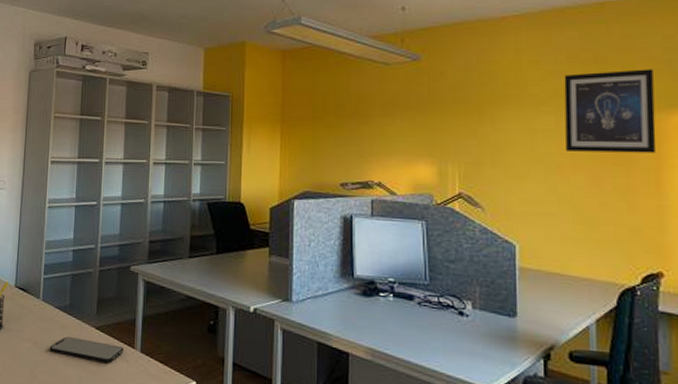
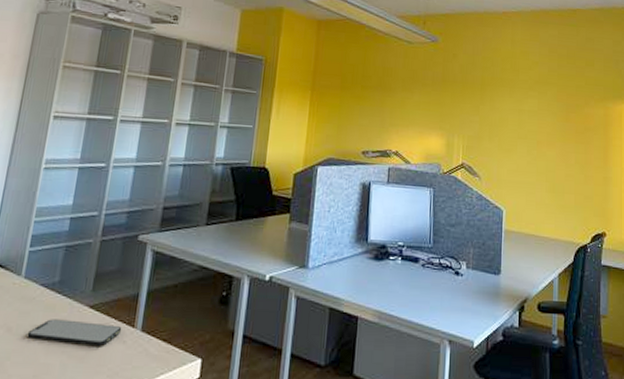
wall art: present [564,69,657,153] -> none [544,65,606,135]

